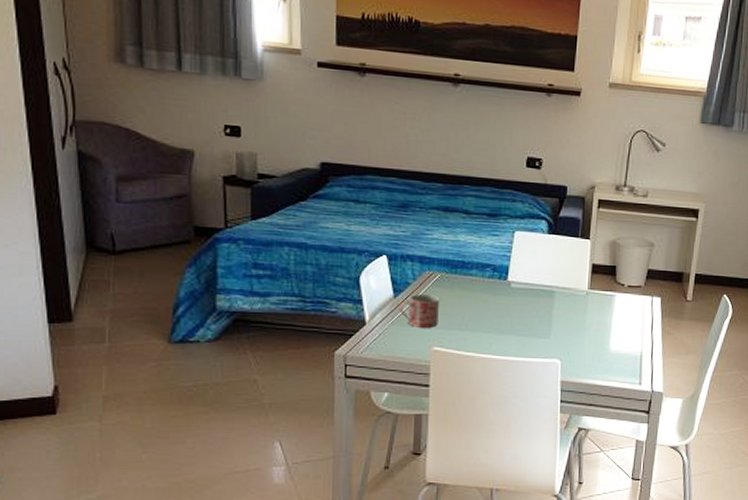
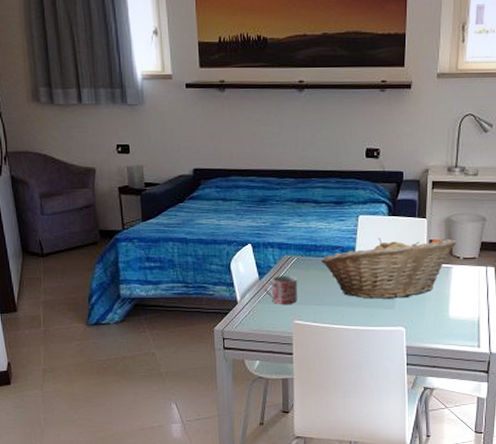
fruit basket: none [469,258,621,327] -> present [321,238,456,299]

